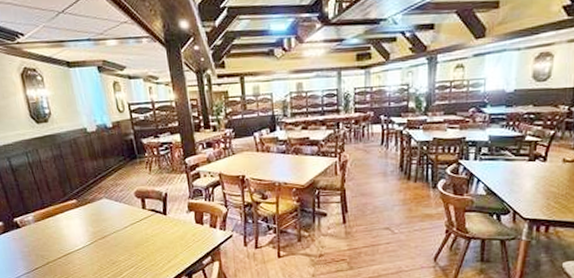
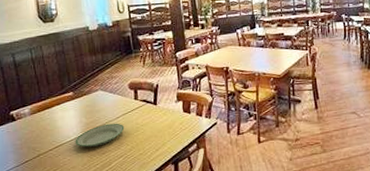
plate: none [83,233,134,256] -> present [75,123,125,147]

